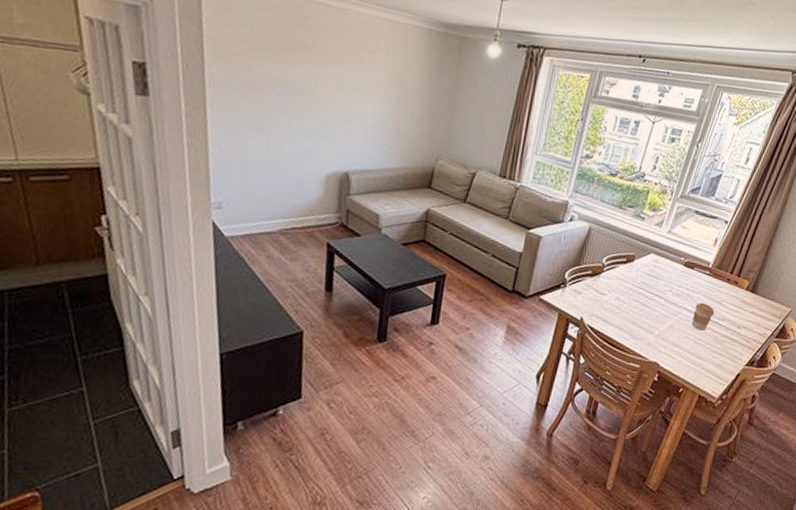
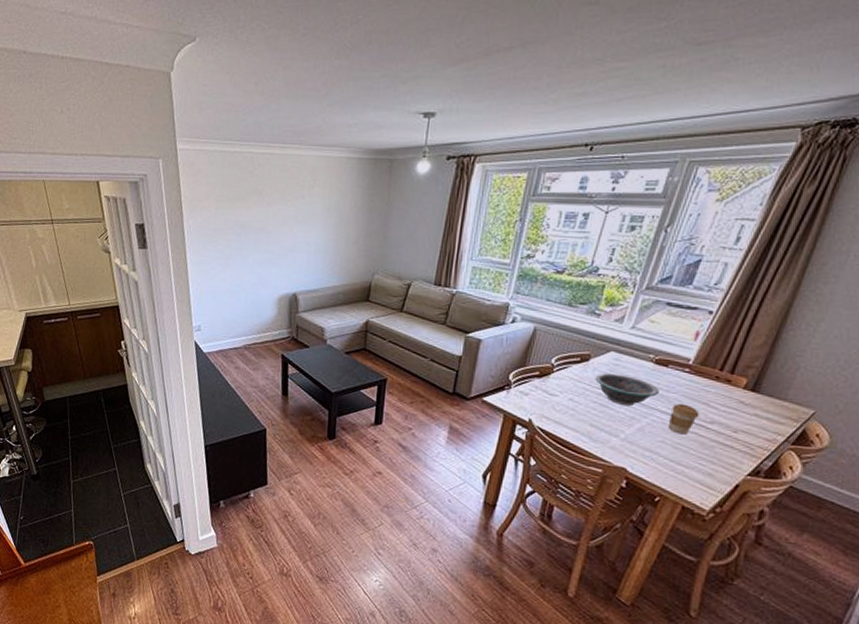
decorative bowl: none [637,273,687,305] -> present [595,373,659,406]

